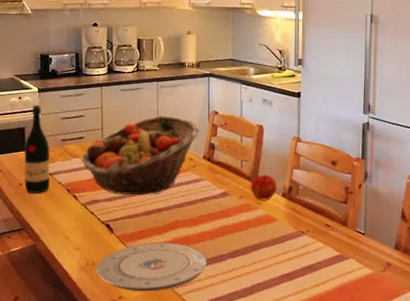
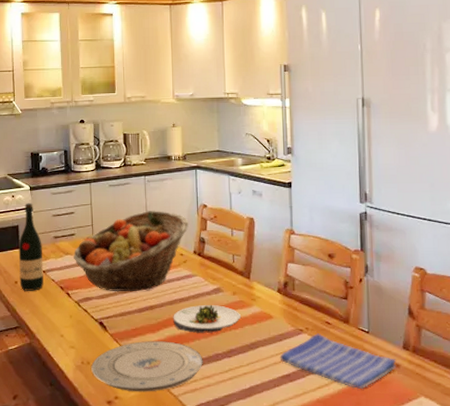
salad plate: none [180,208,247,235] -> present [173,305,242,333]
apple: present [251,174,278,201] -> none [244,269,272,297]
dish towel: none [281,235,387,286] -> present [279,333,396,389]

